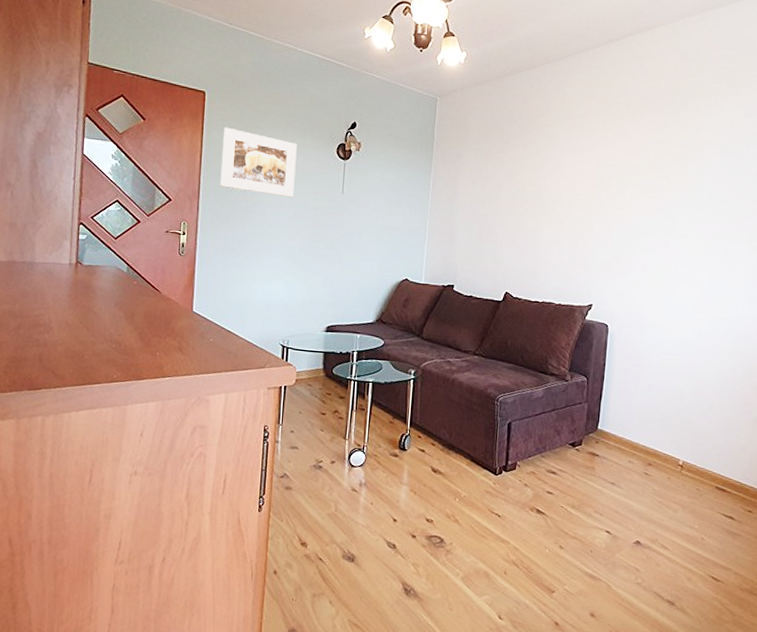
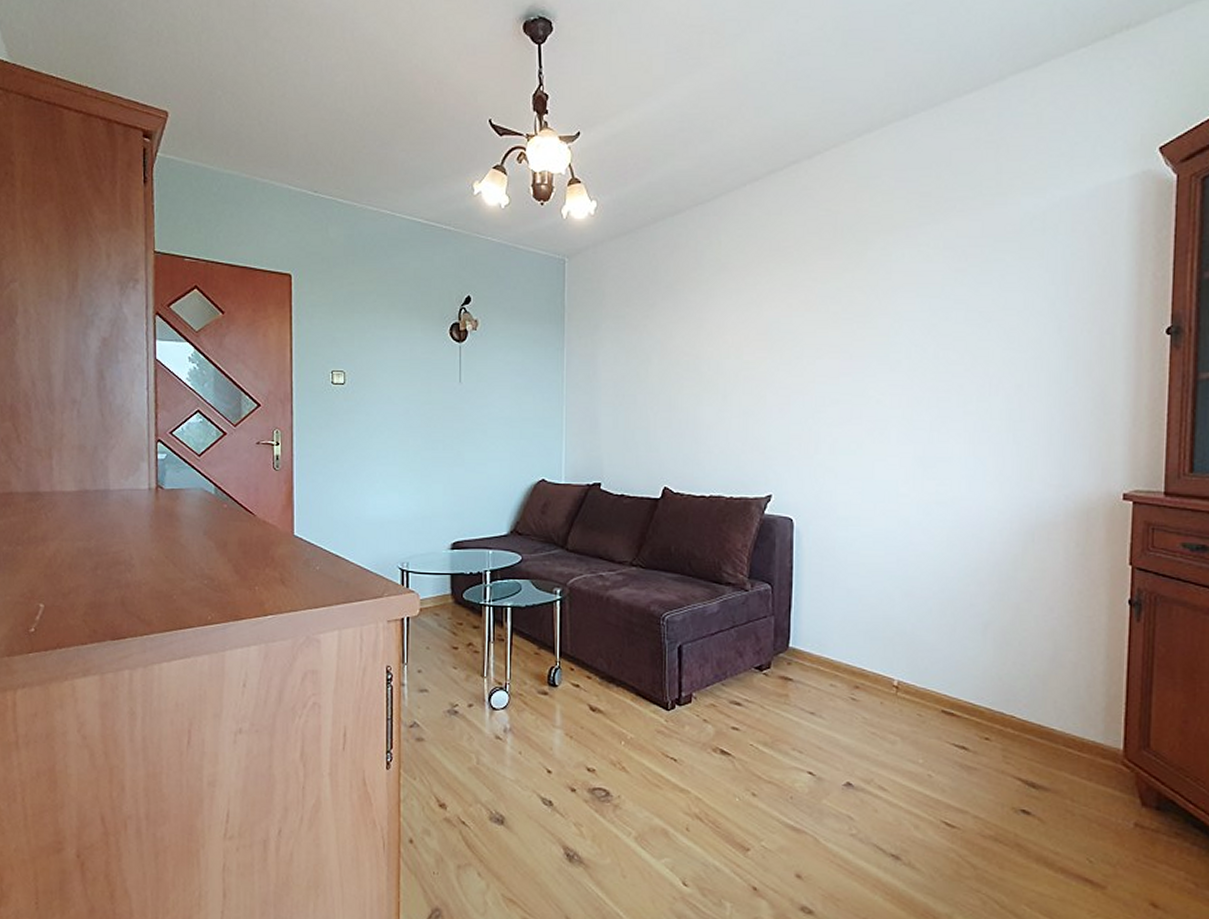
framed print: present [220,127,297,198] -> none [315,314,403,392]

